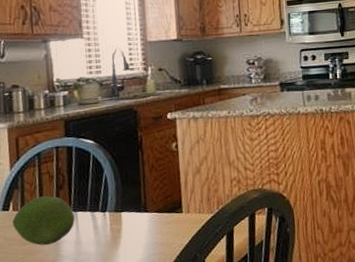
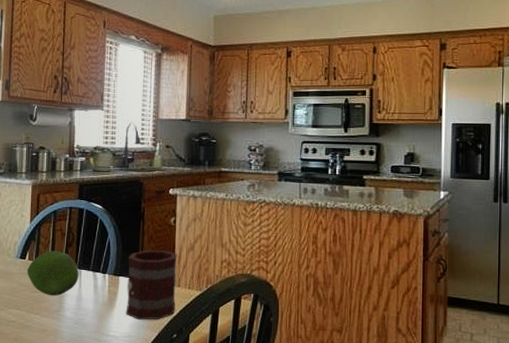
mug: none [129,177,187,254] -> present [126,250,177,320]

